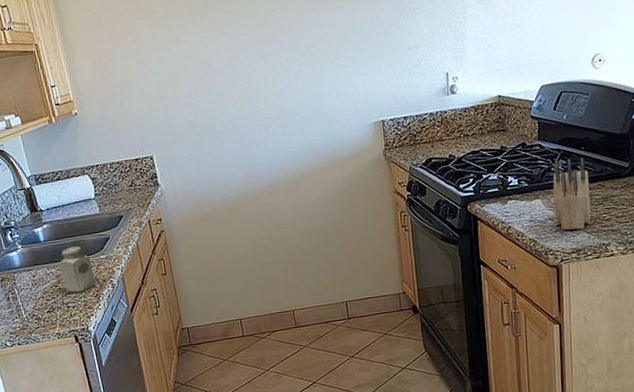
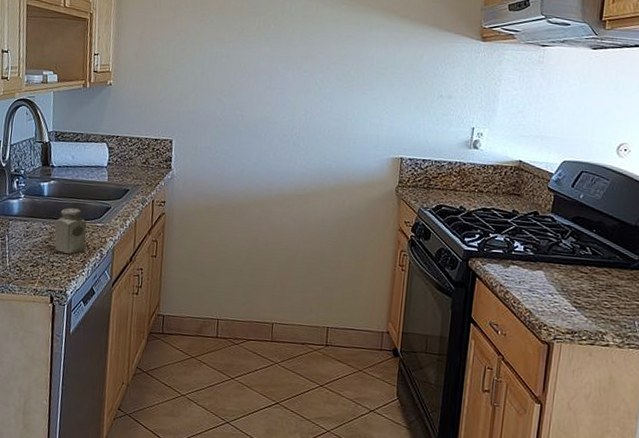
knife block: present [553,158,591,230] -> none [555,234,596,312]

